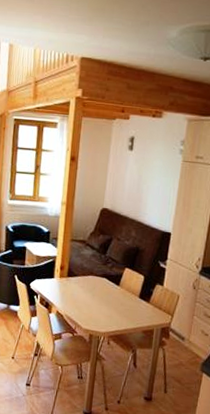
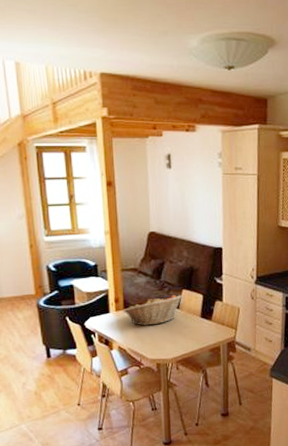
fruit basket: none [66,270,125,298] -> present [123,295,183,326]

